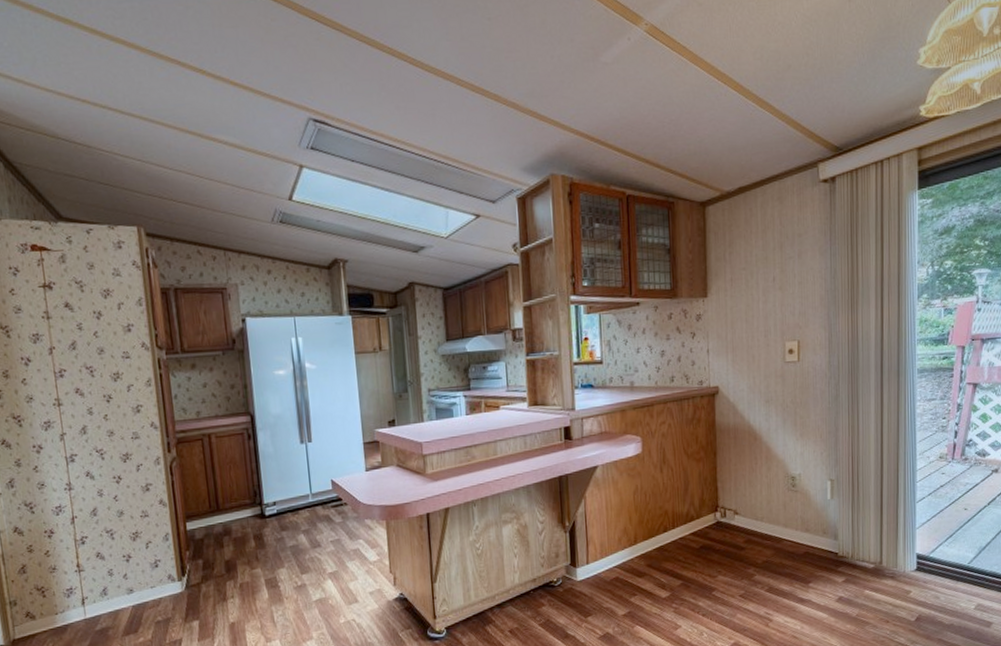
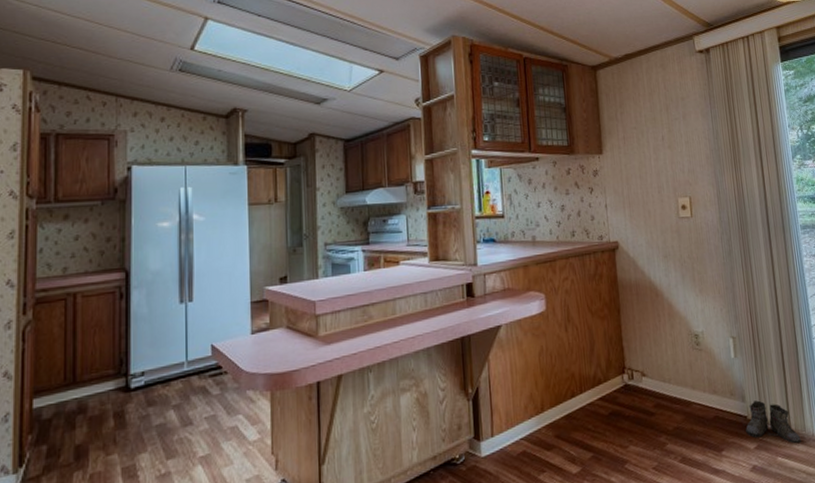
boots: none [835,539,891,579] -> present [745,400,801,444]

